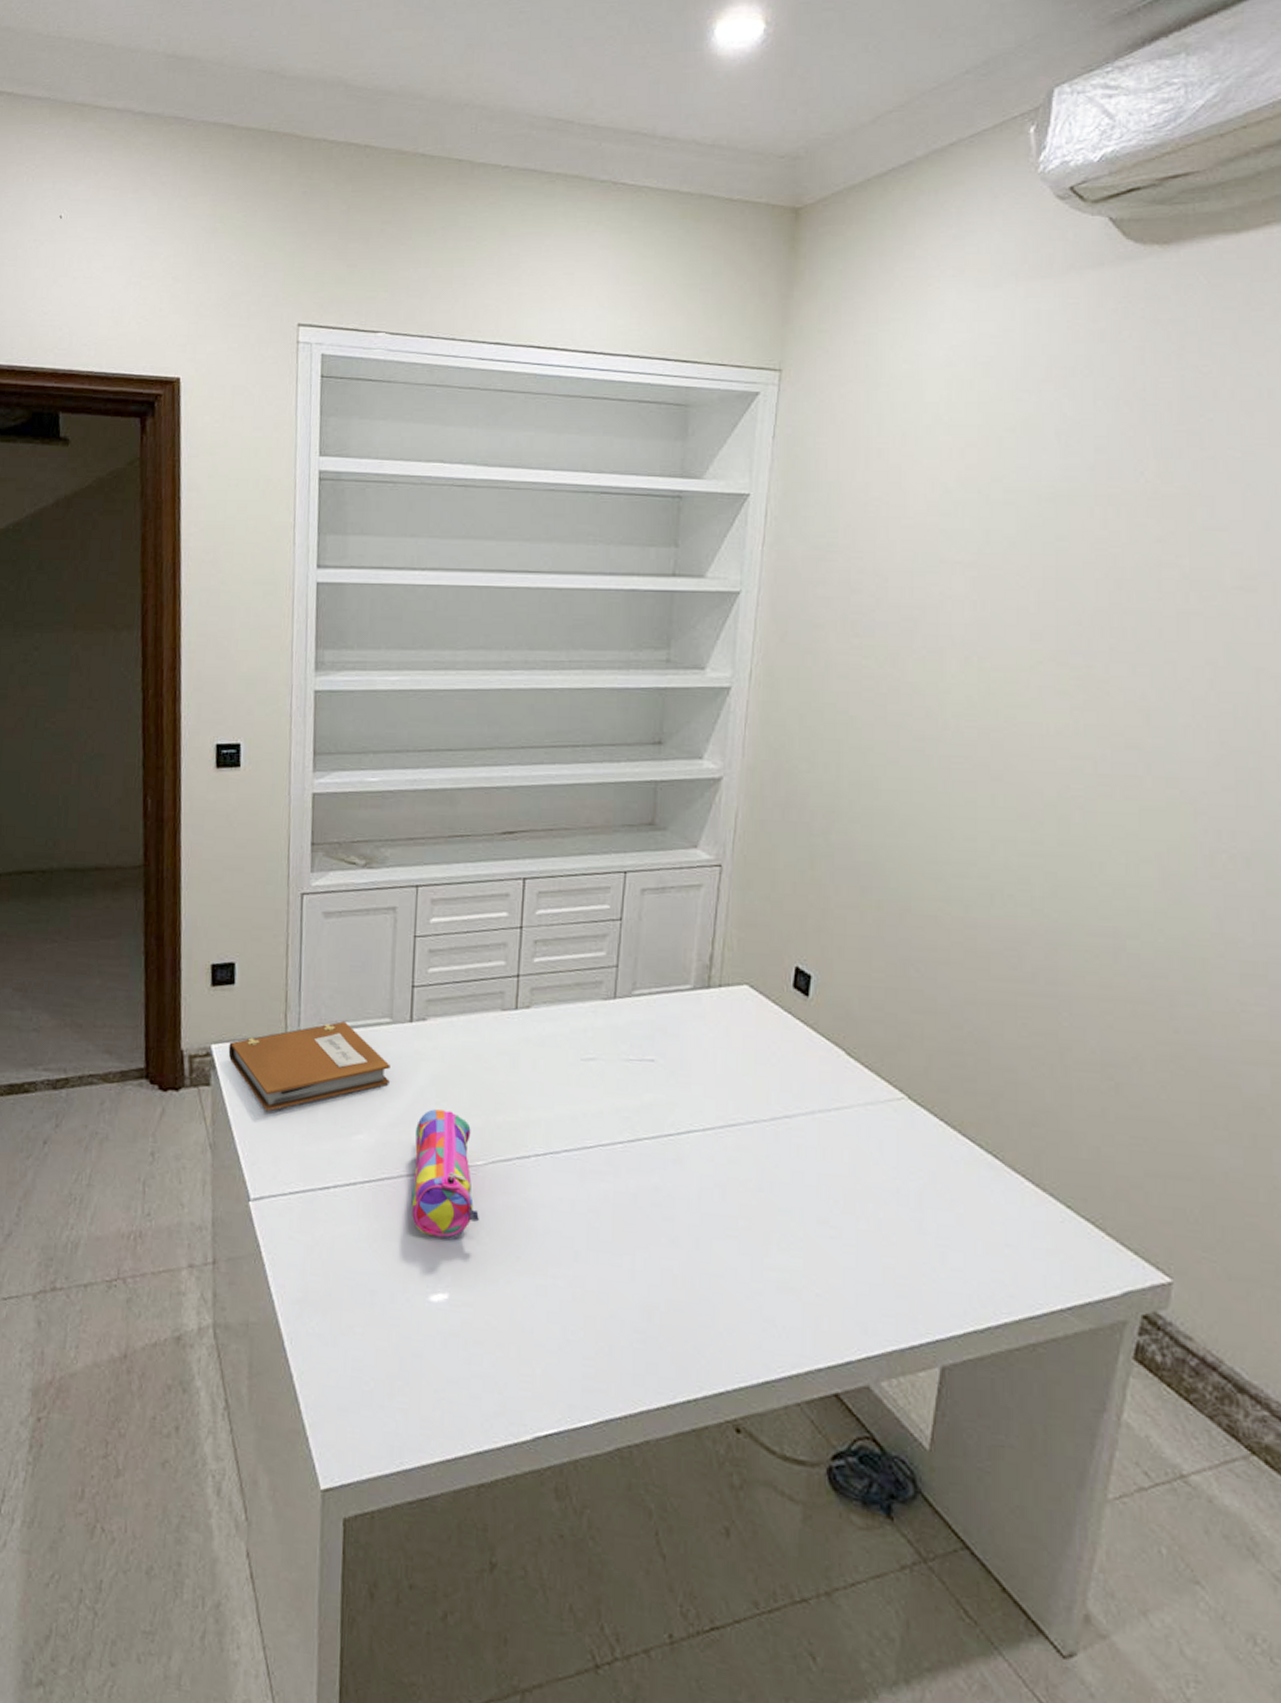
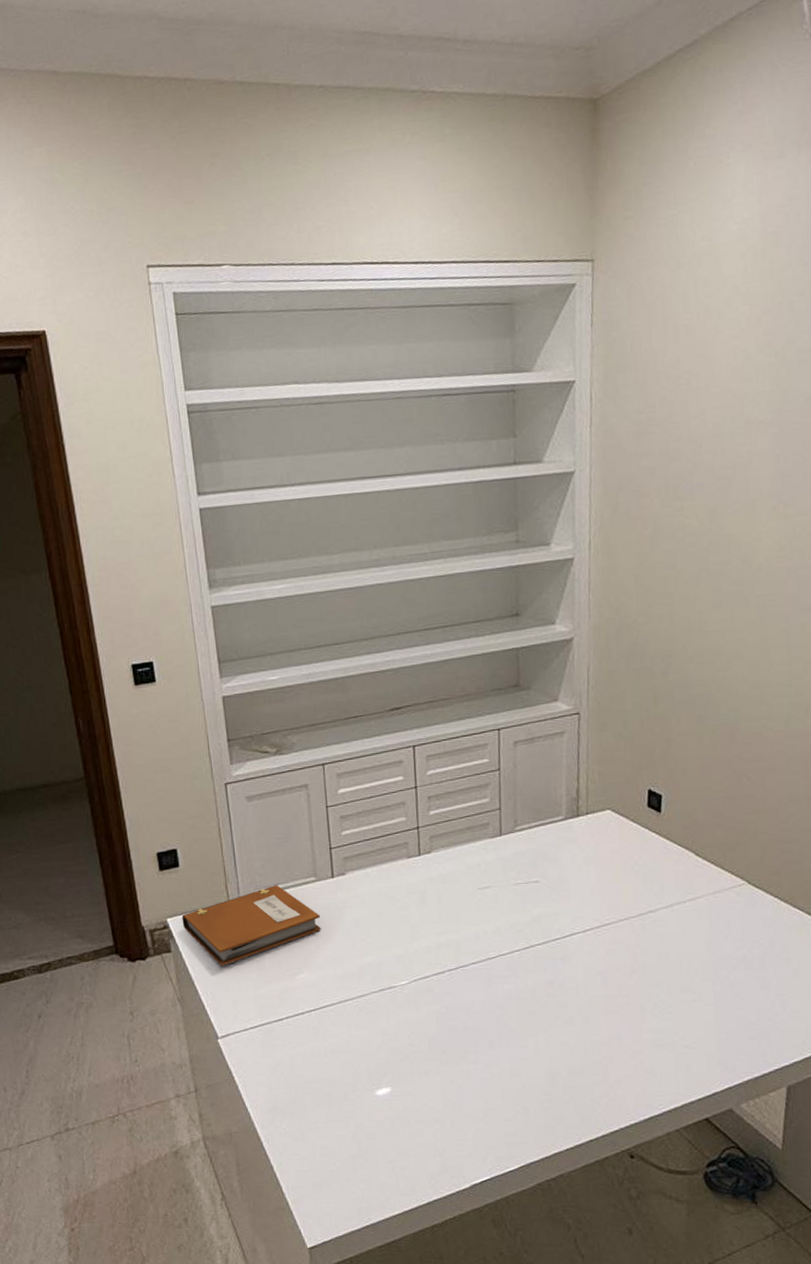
pencil case: present [411,1109,479,1238] -> none [348,945,408,1045]

